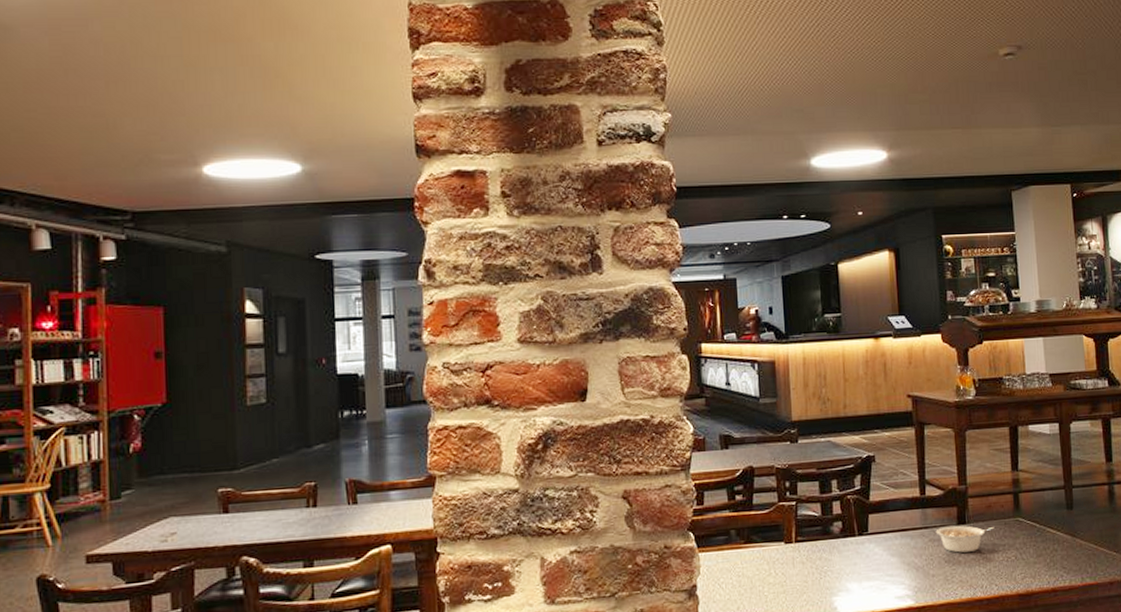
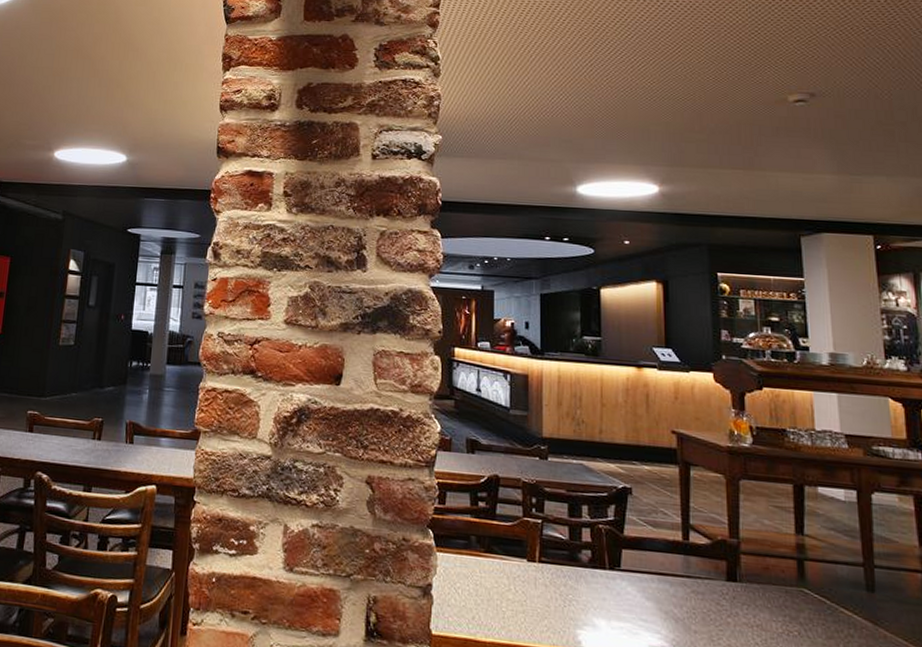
legume: present [935,526,995,553] -> none [700,580,773,616]

